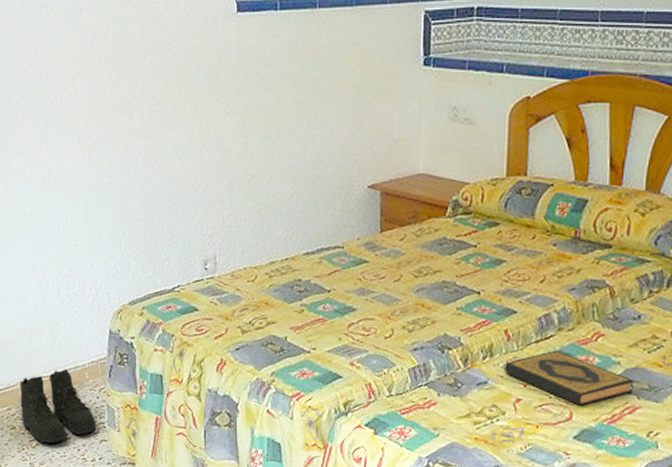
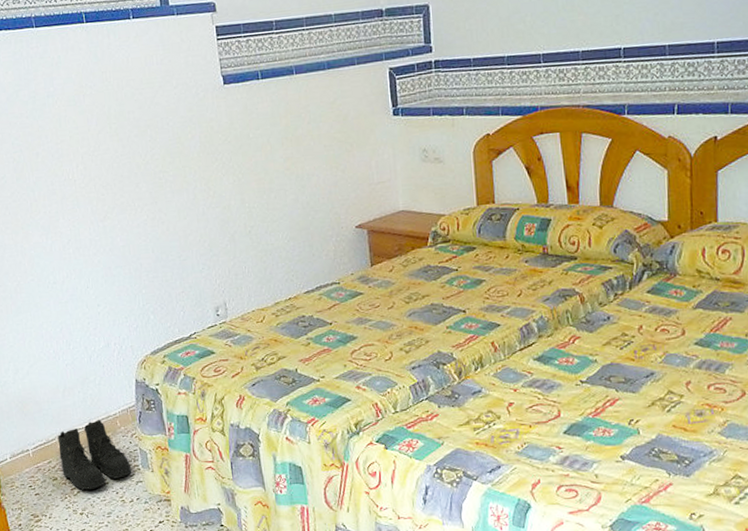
hardback book: present [504,350,635,406] -> none [495,355,612,403]

